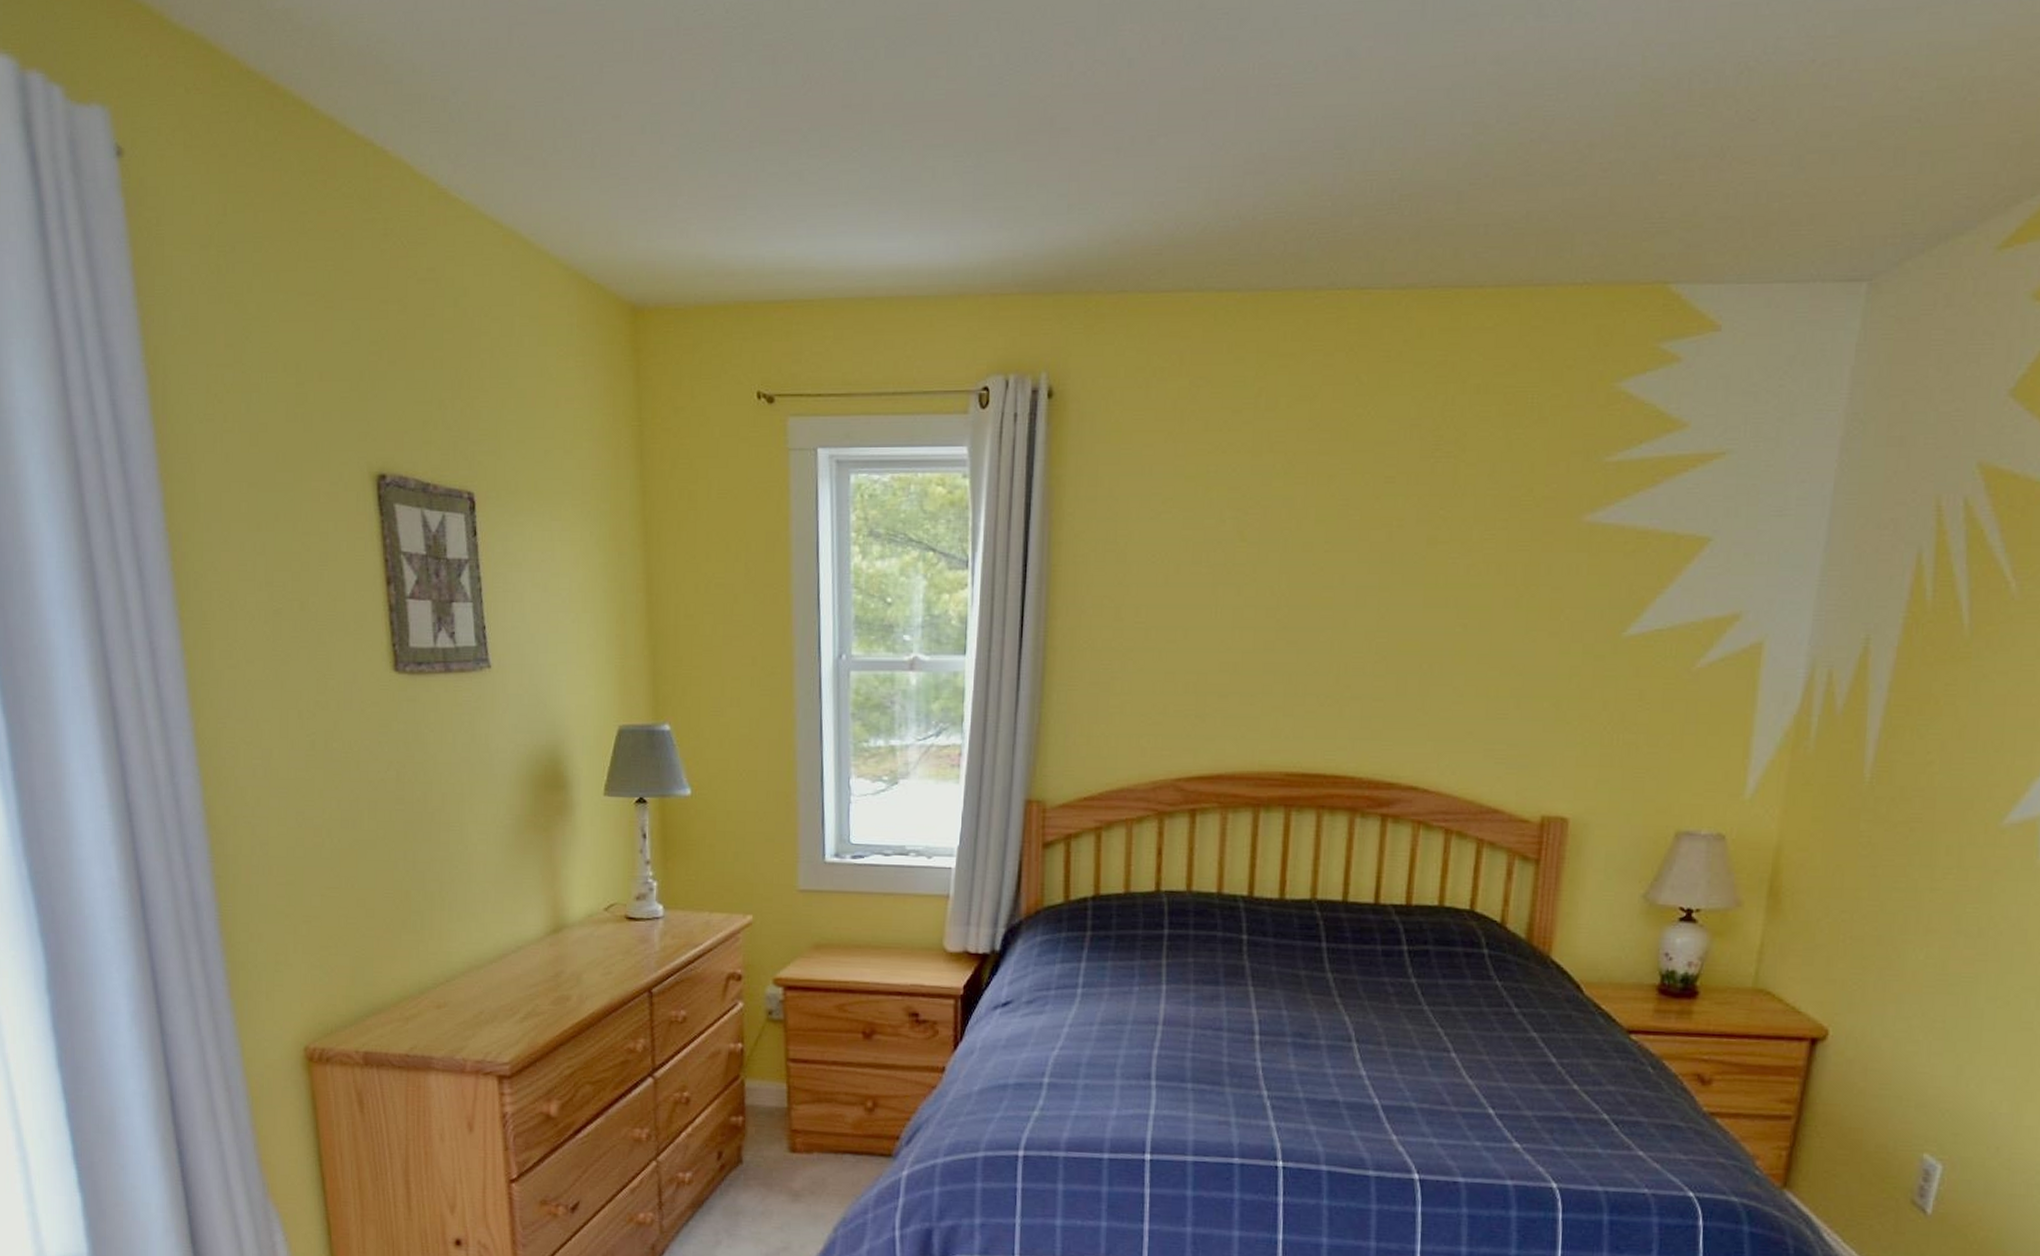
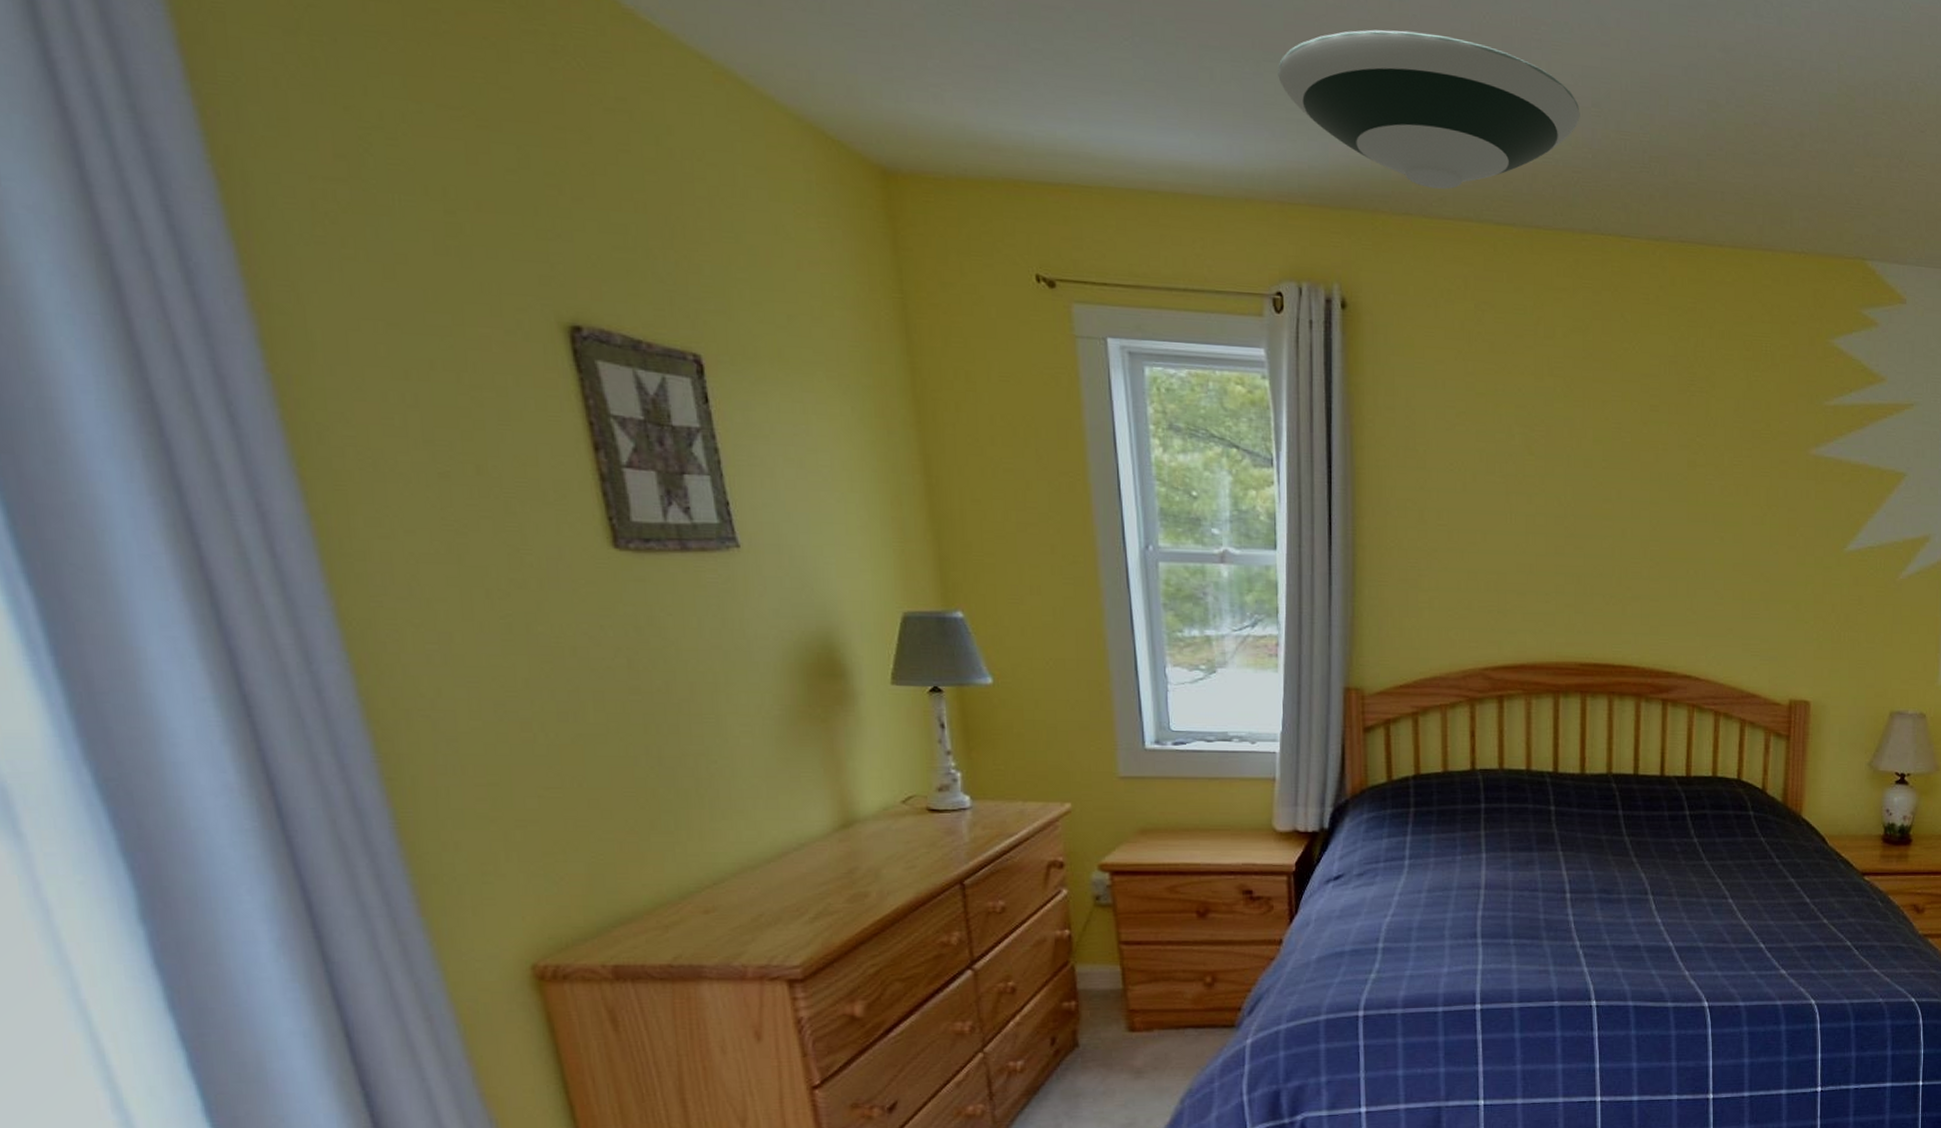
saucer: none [999,96,1321,261] -> present [1278,29,1580,190]

